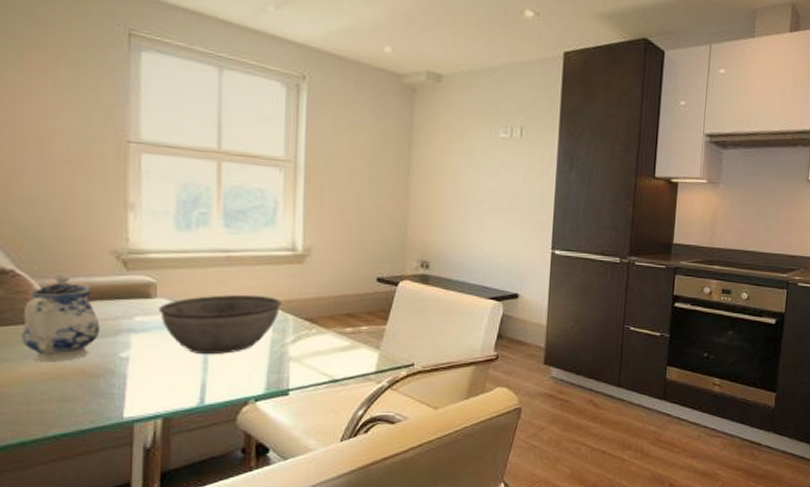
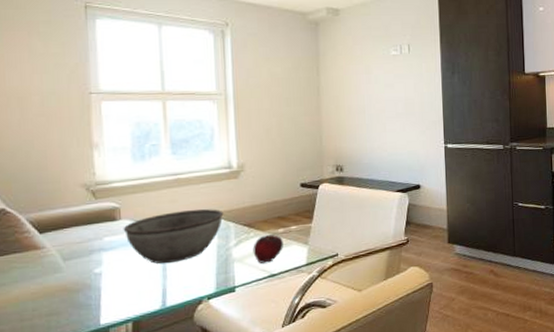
teapot: present [21,272,100,362] -> none [13,206,77,284]
fruit: none [313,334,350,366] -> present [253,234,283,263]

